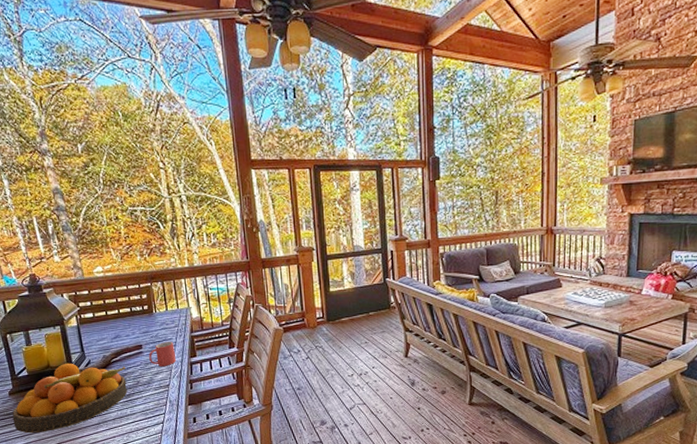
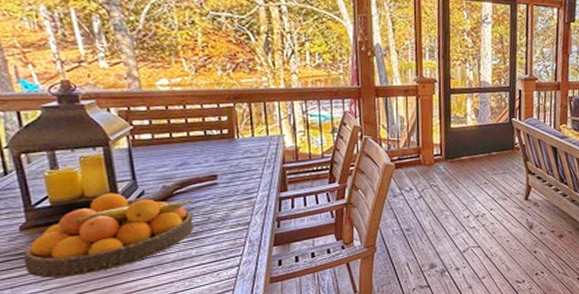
mug: present [149,342,176,366] -> none [226,173,261,201]

